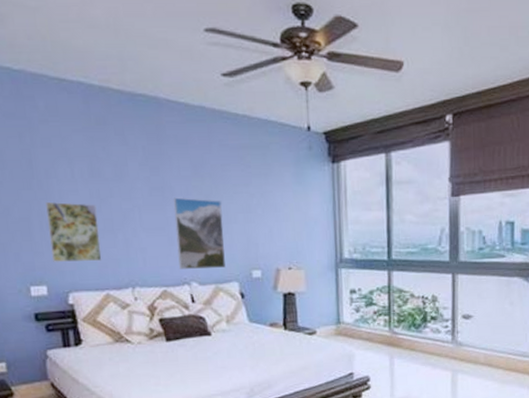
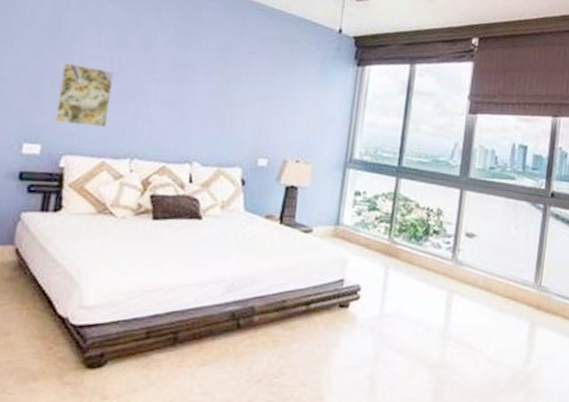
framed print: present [173,197,225,269] -> none [184,76,241,151]

